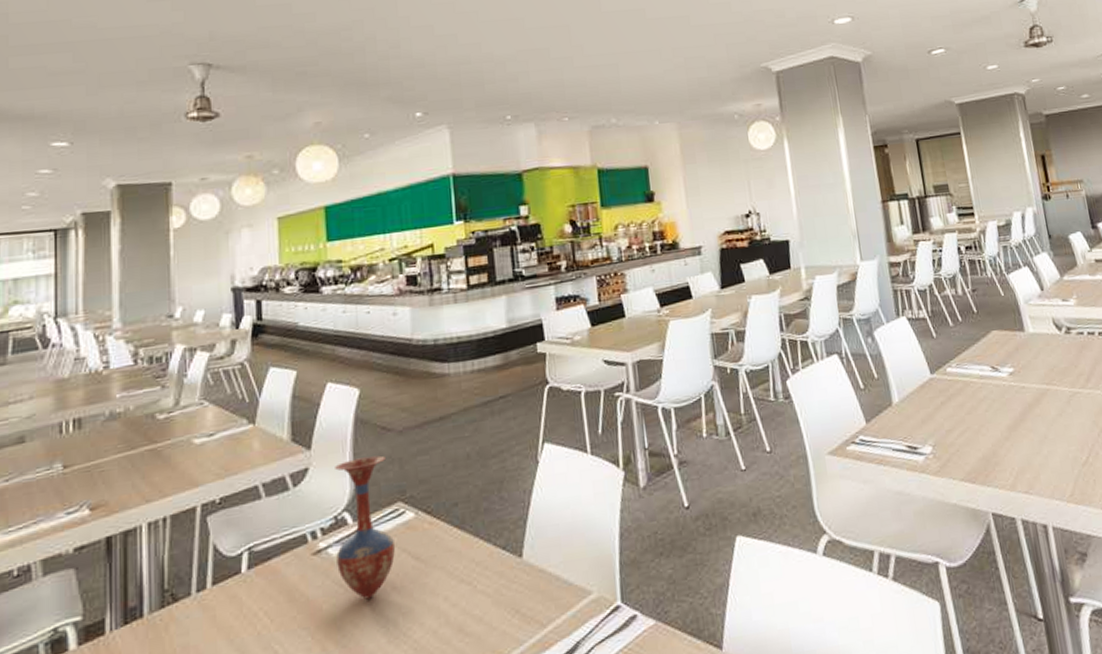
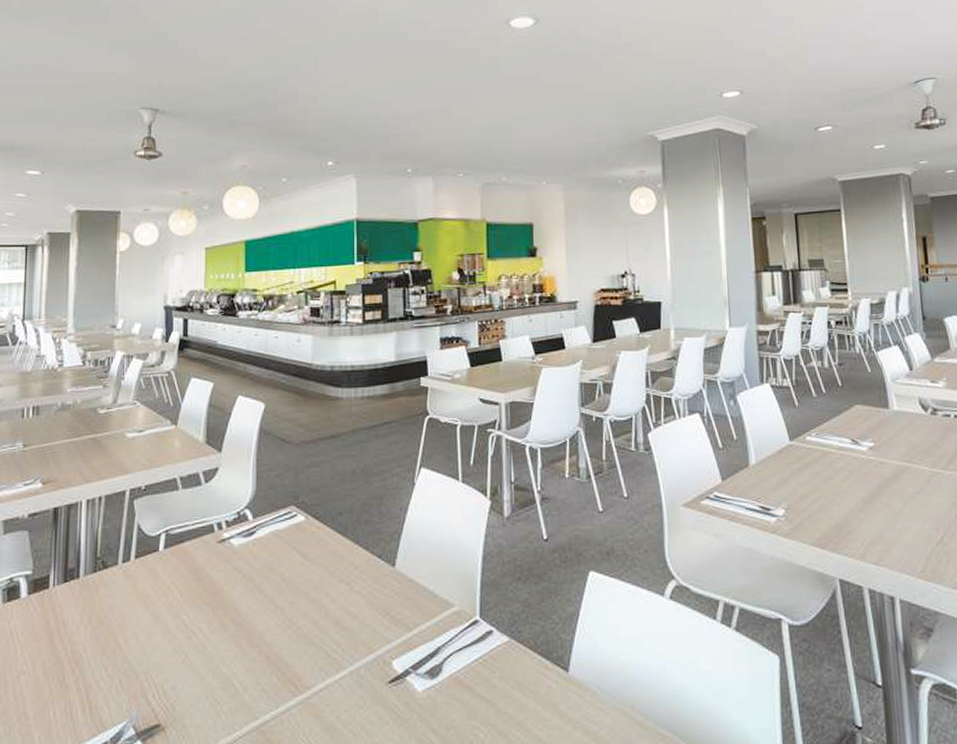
vase: present [335,455,396,600] -> none [237,463,287,587]

